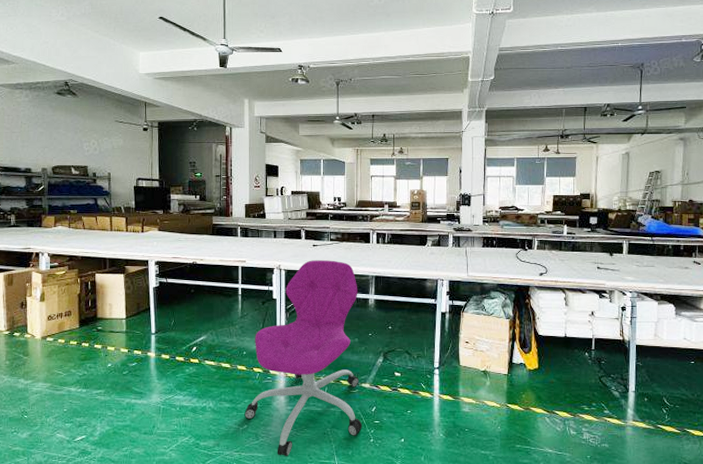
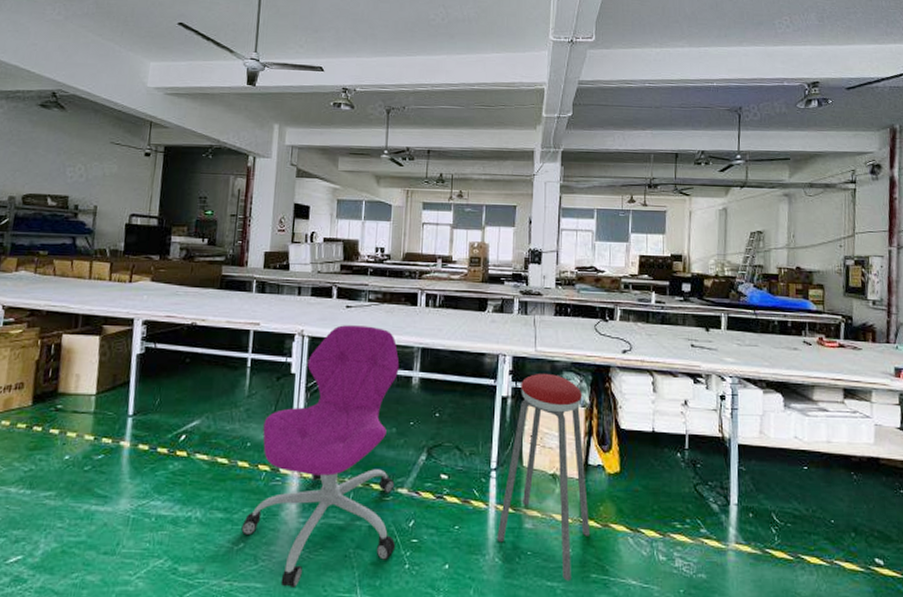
music stool: none [441,294,515,450] -> present [497,374,591,581]

